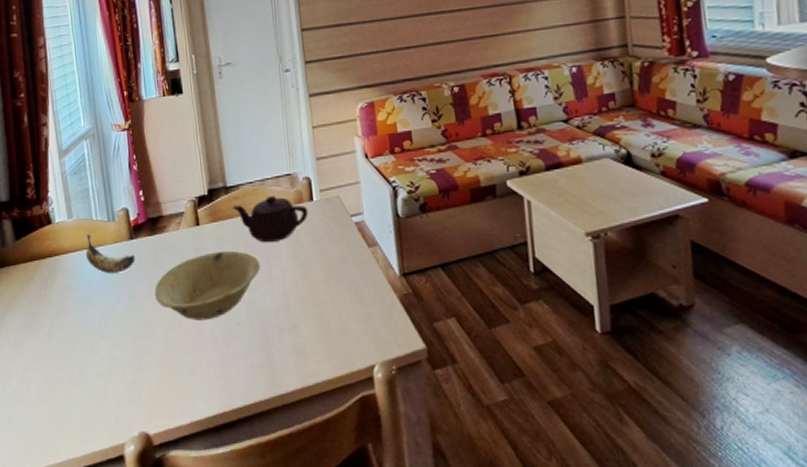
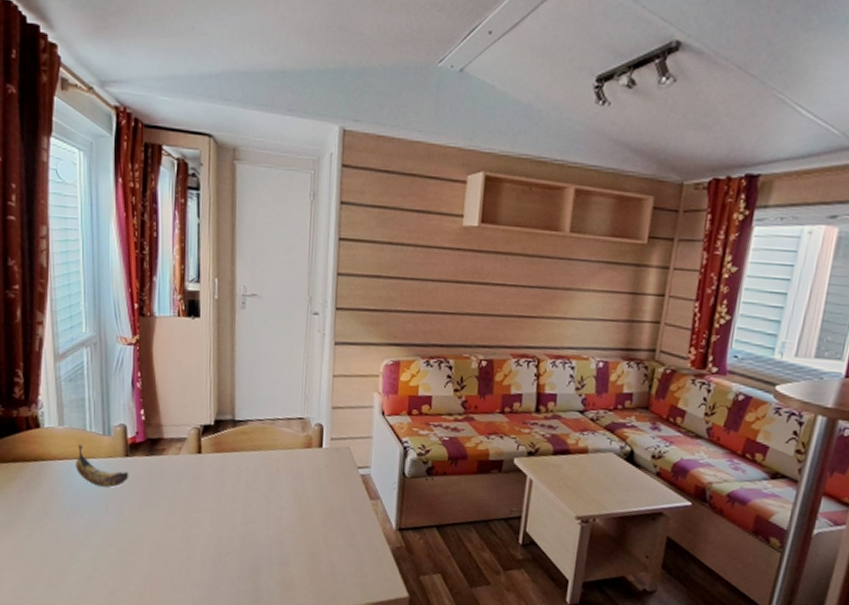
bowl: present [154,251,261,320] -> none [145,481,260,545]
teapot: present [233,196,309,243] -> none [239,436,316,482]

